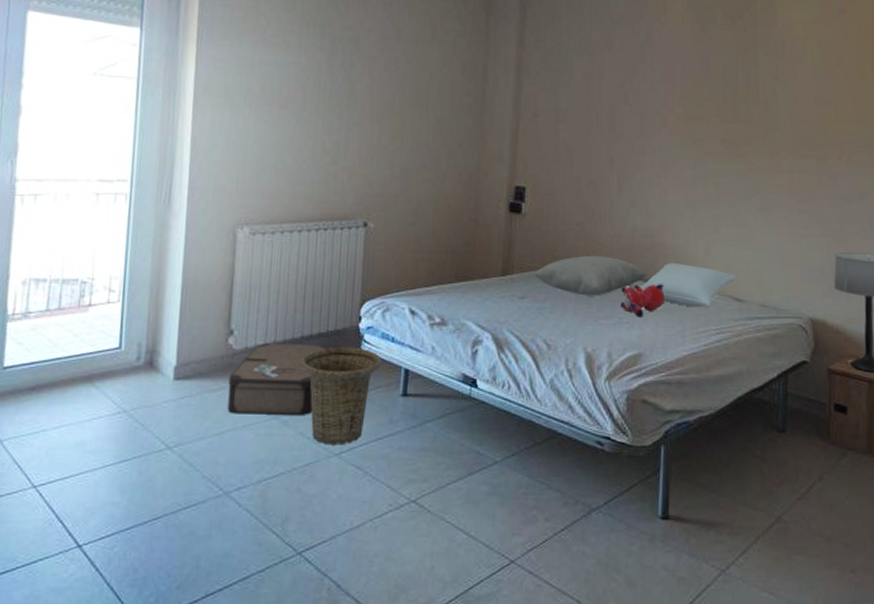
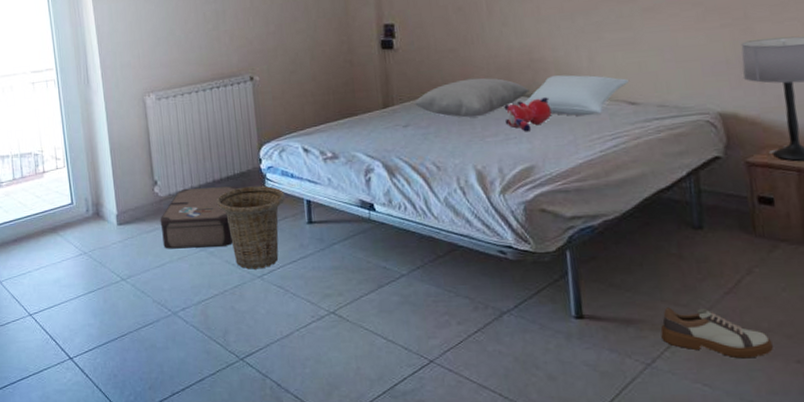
shoe: none [737,511,833,567] -> present [660,307,773,359]

